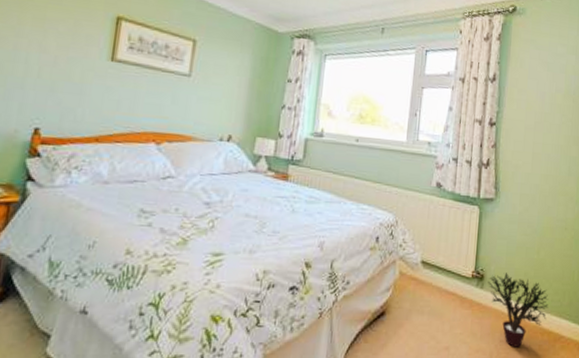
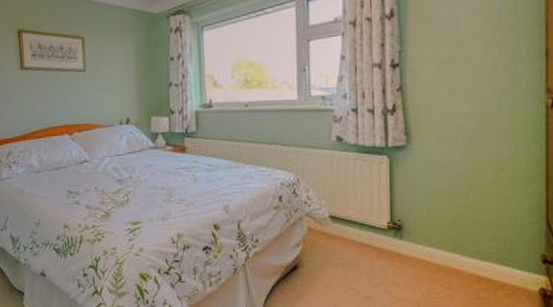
potted plant: present [488,273,549,347] -> none [407,222,485,296]

